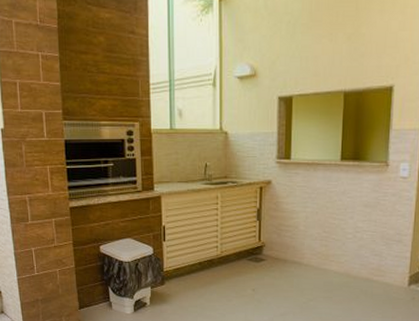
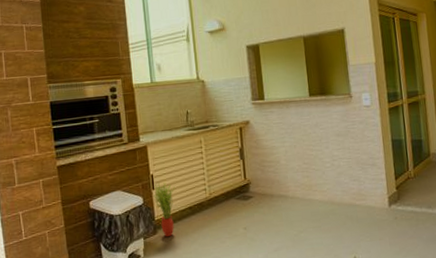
potted plant: none [164,234,187,289] -> present [153,182,175,237]

